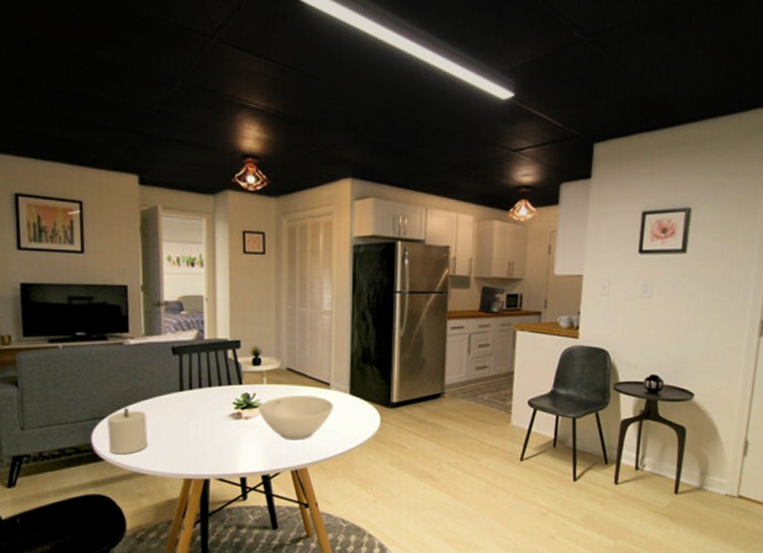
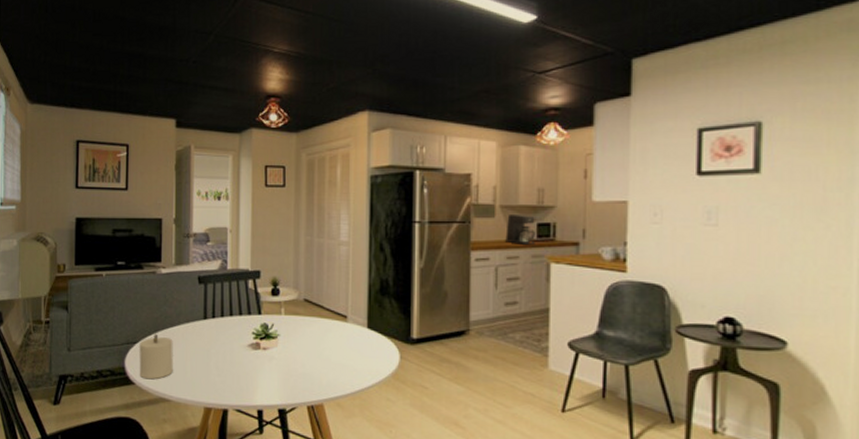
bowl: present [258,395,334,440] -> none [276,327,351,374]

